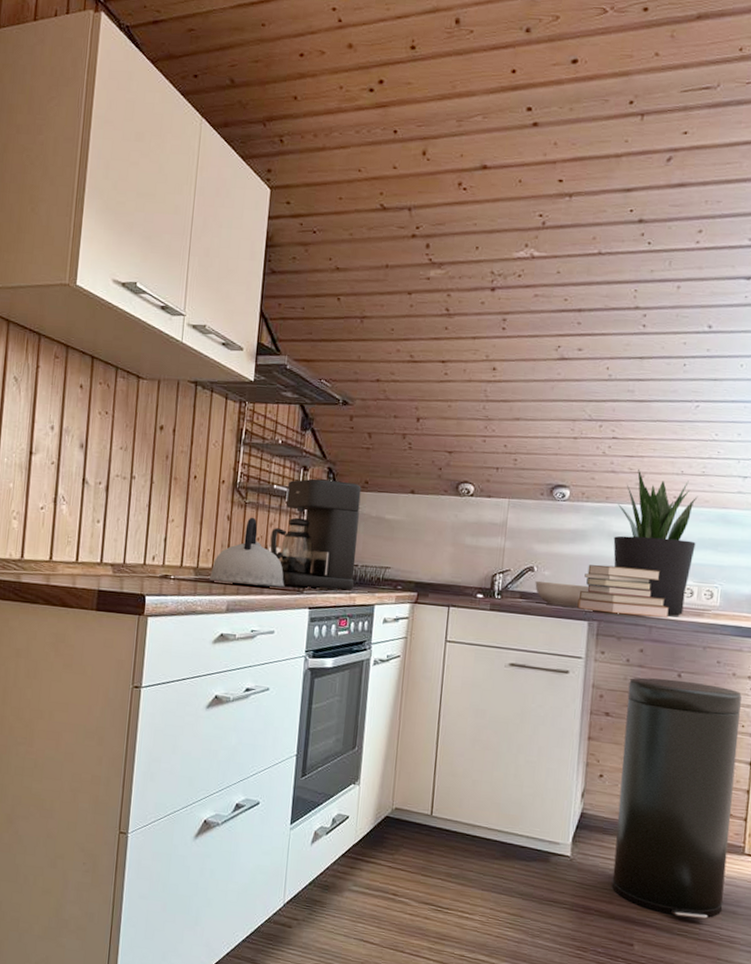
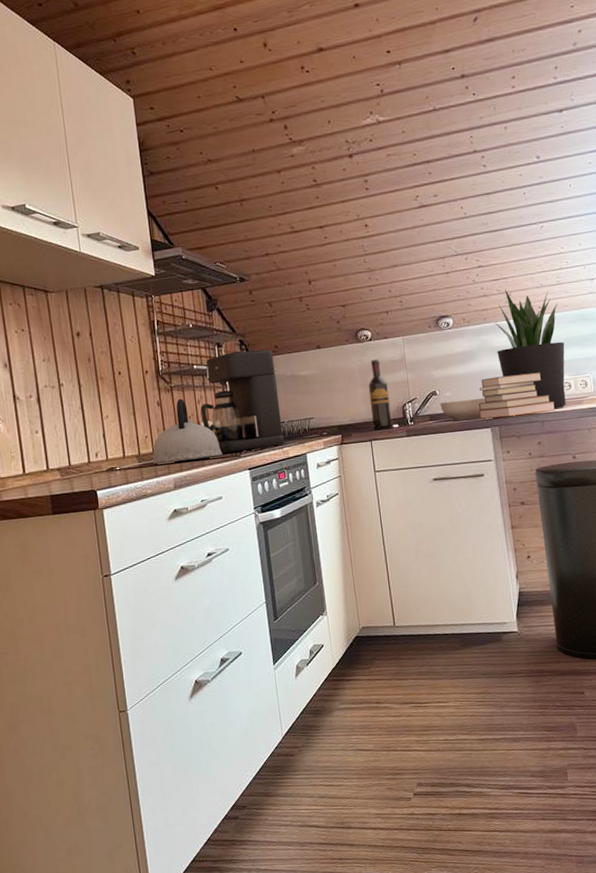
wine bottle: none [453,517,481,598] -> present [368,359,393,431]

